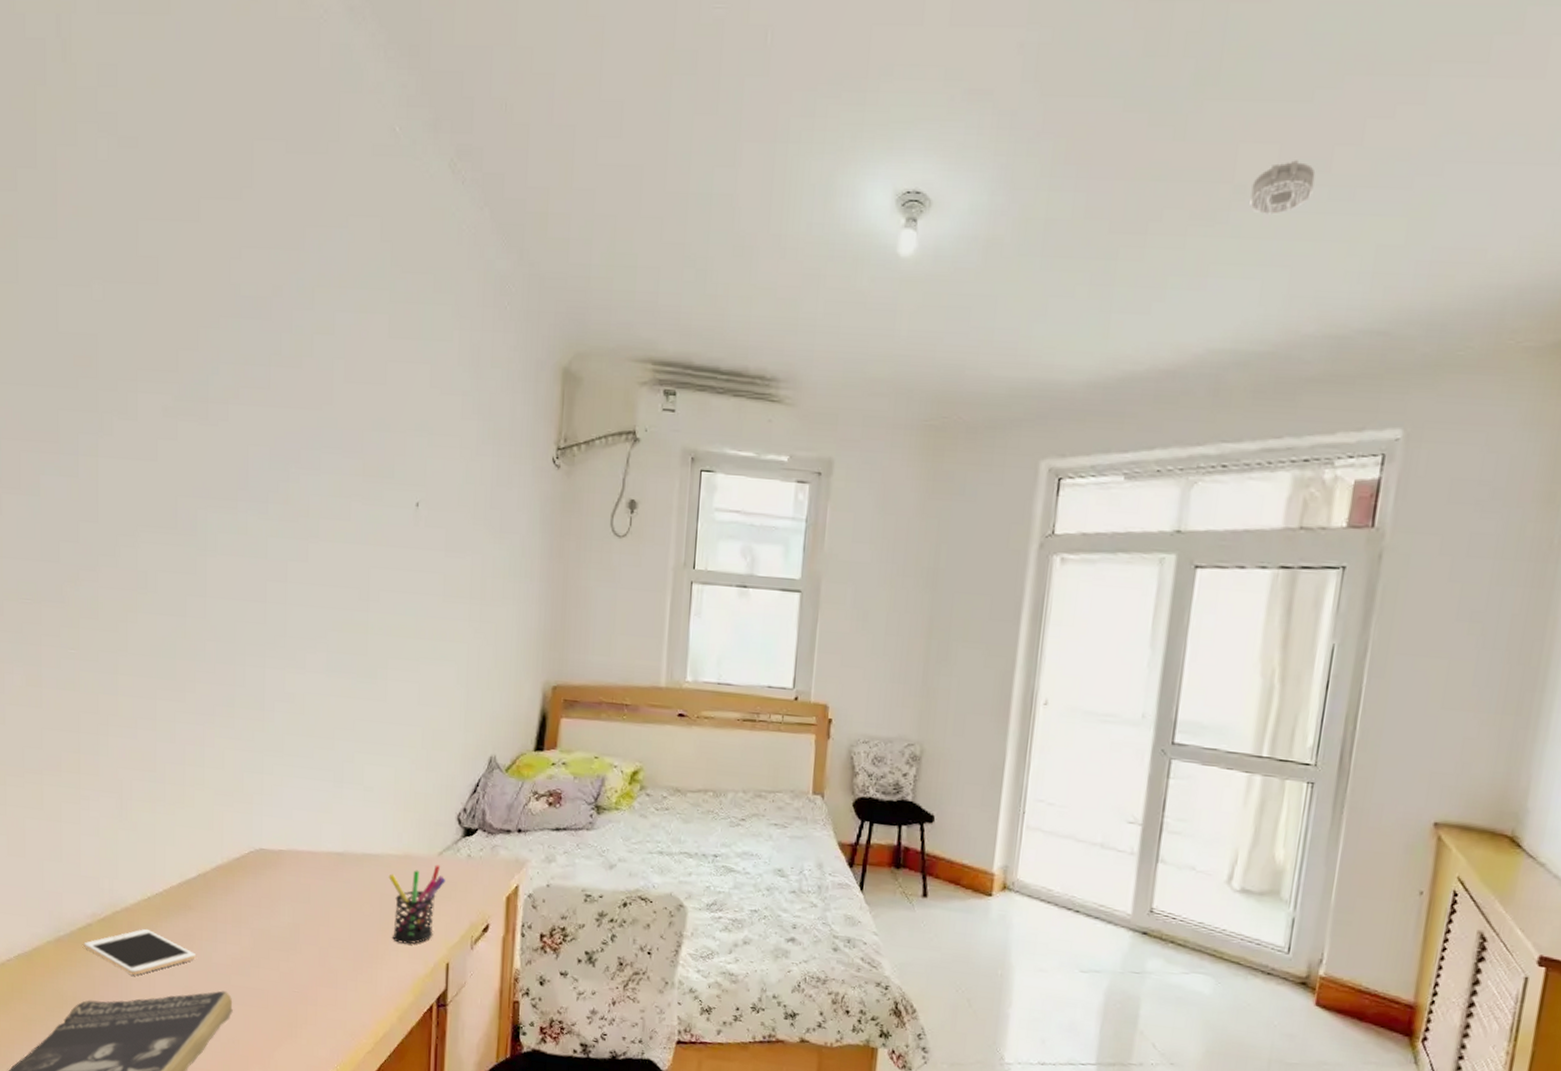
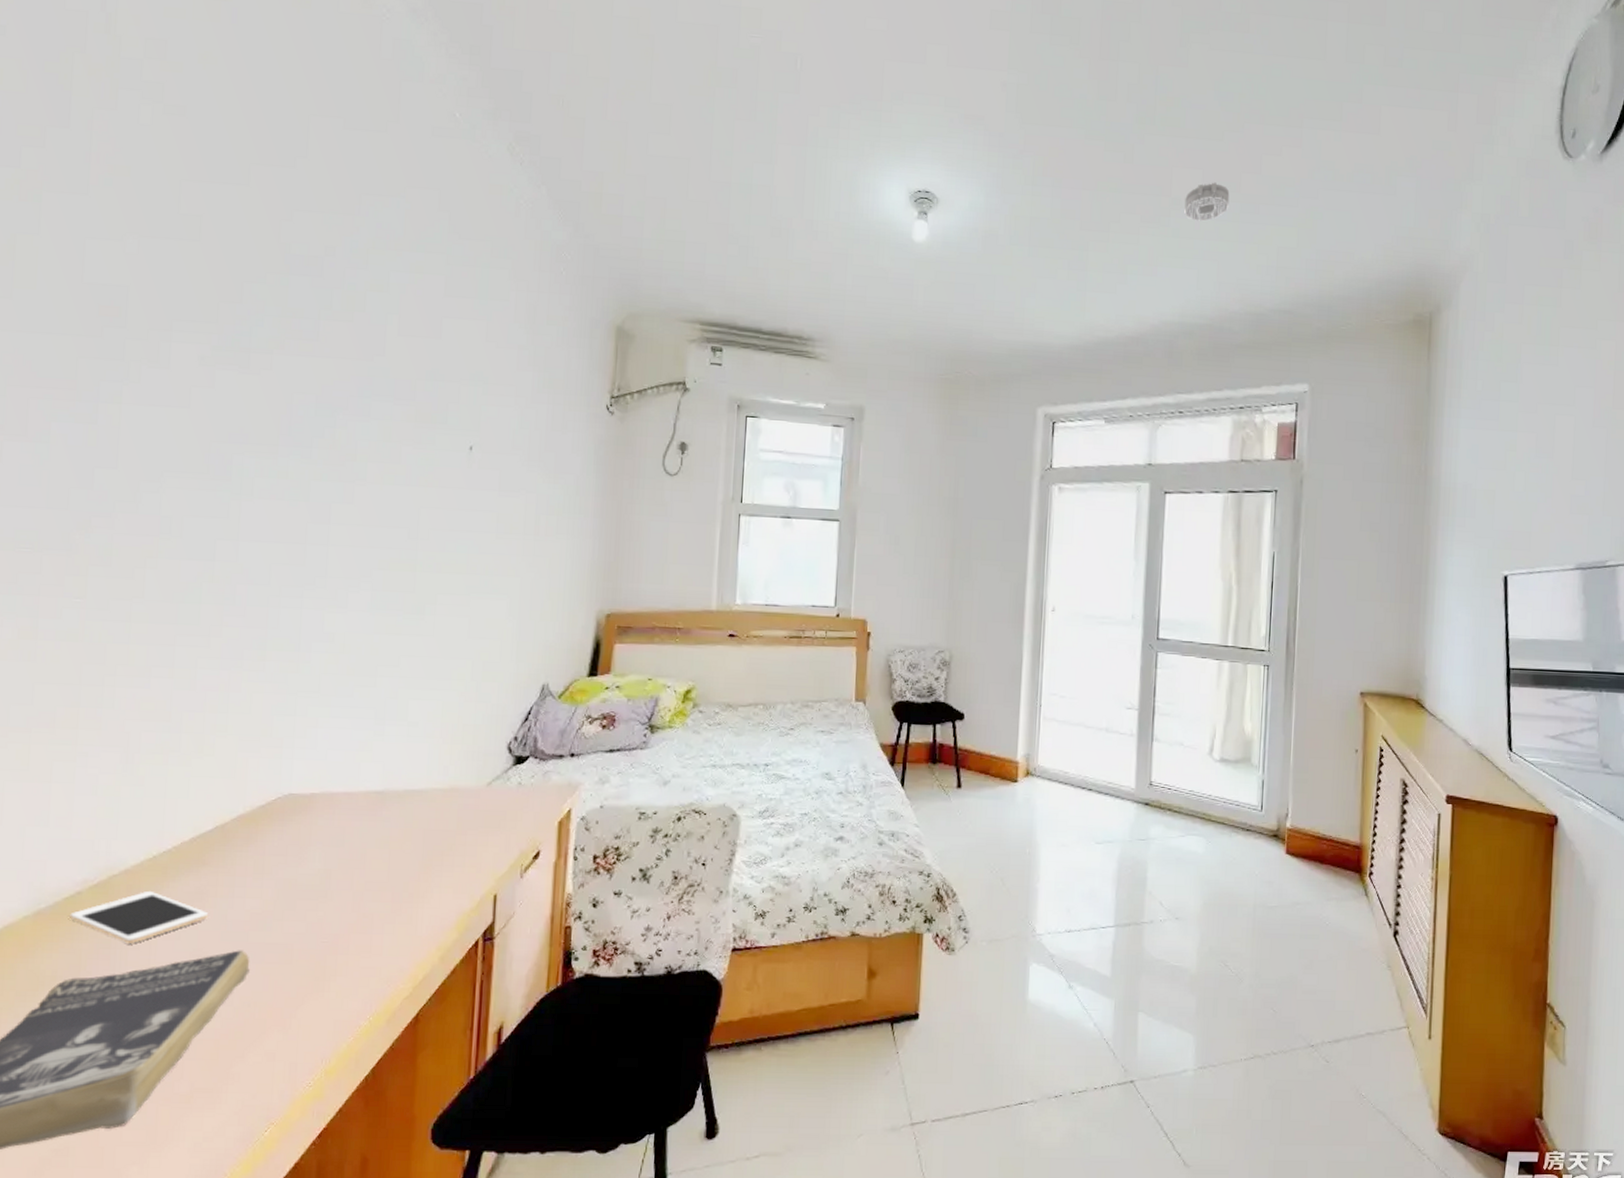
pen holder: present [388,864,446,944] -> none [433,795,495,879]

